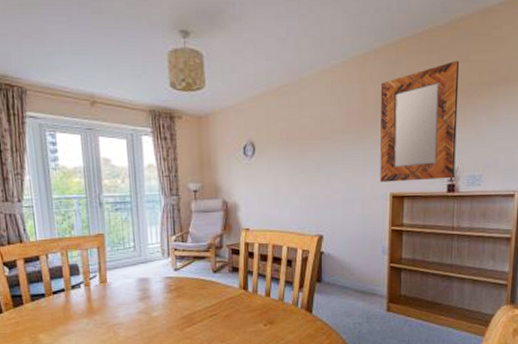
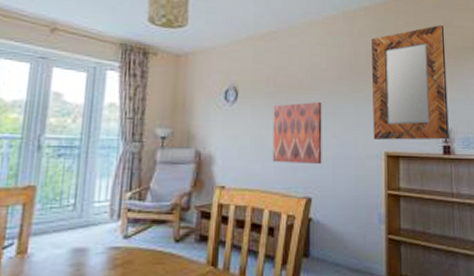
wall art: none [287,150,332,207] -> present [272,101,322,165]

